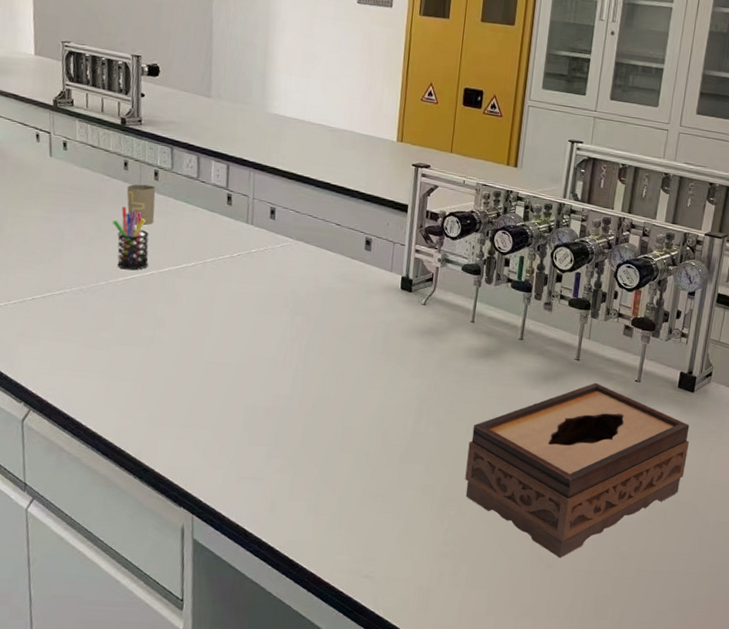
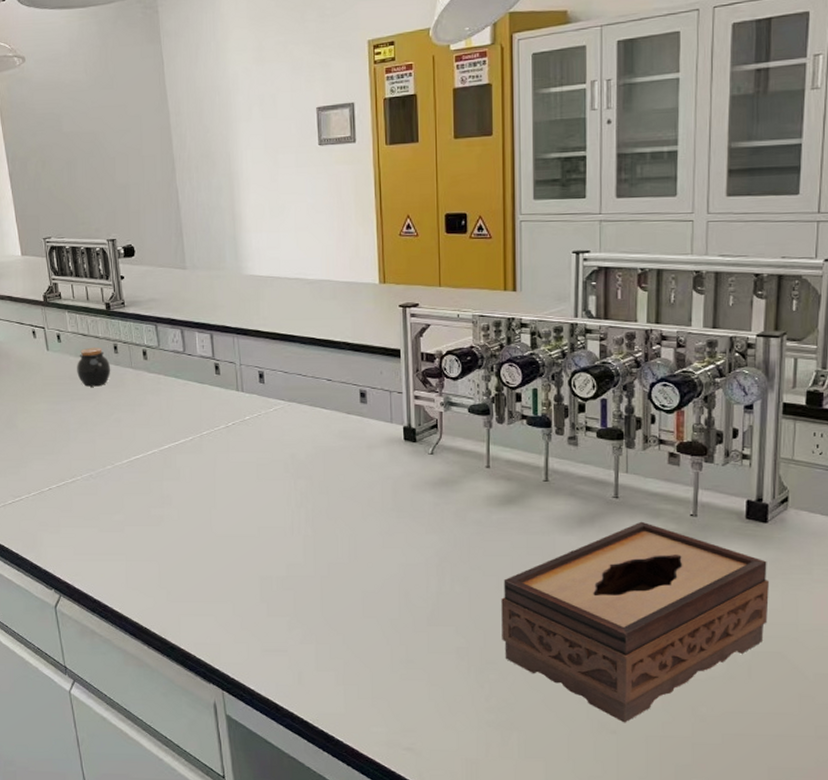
jar: none [80,160,118,201] -> present [77,347,111,387]
pen holder: present [112,207,149,270] -> none [111,390,149,452]
bottle: present [126,184,156,226] -> none [119,365,149,407]

